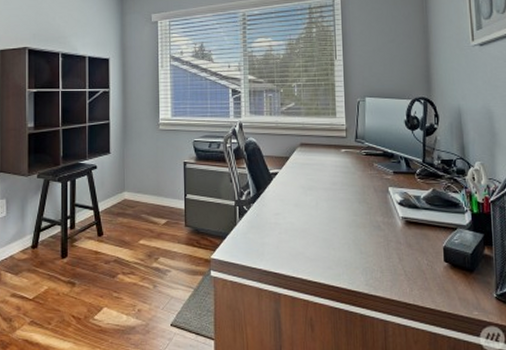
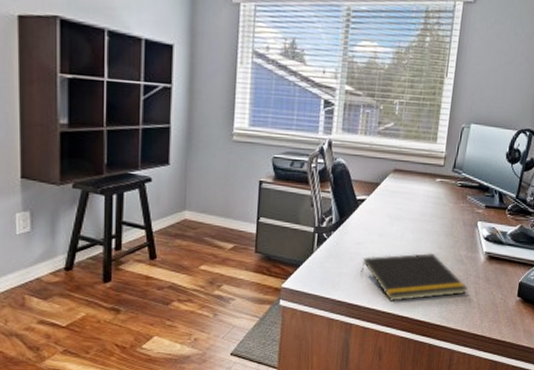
notepad: none [282,219,390,270] -> present [360,252,468,301]

